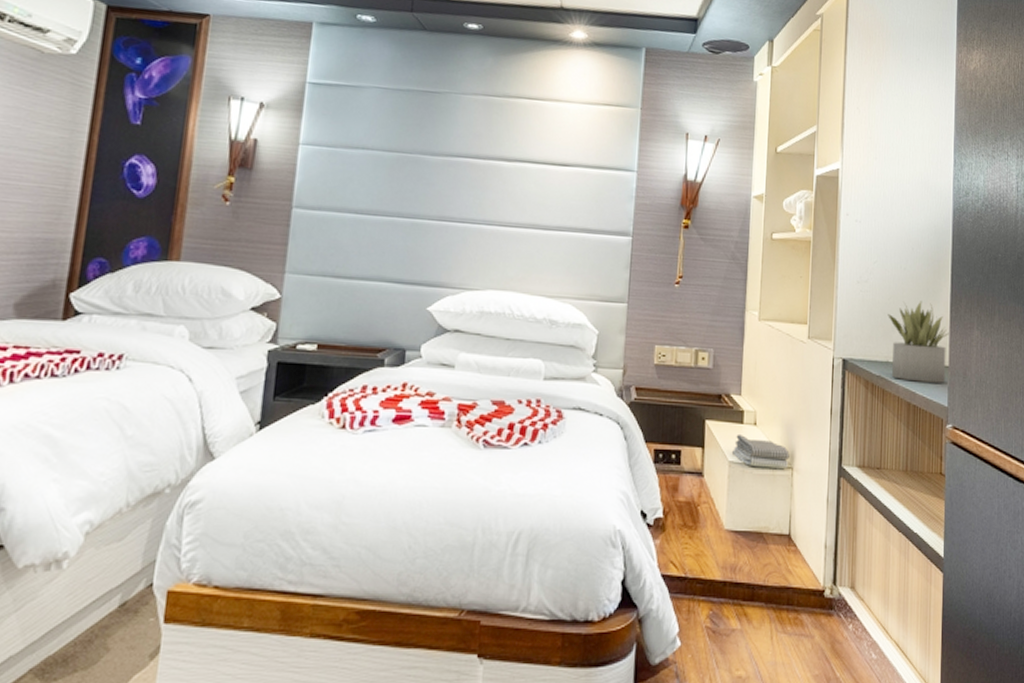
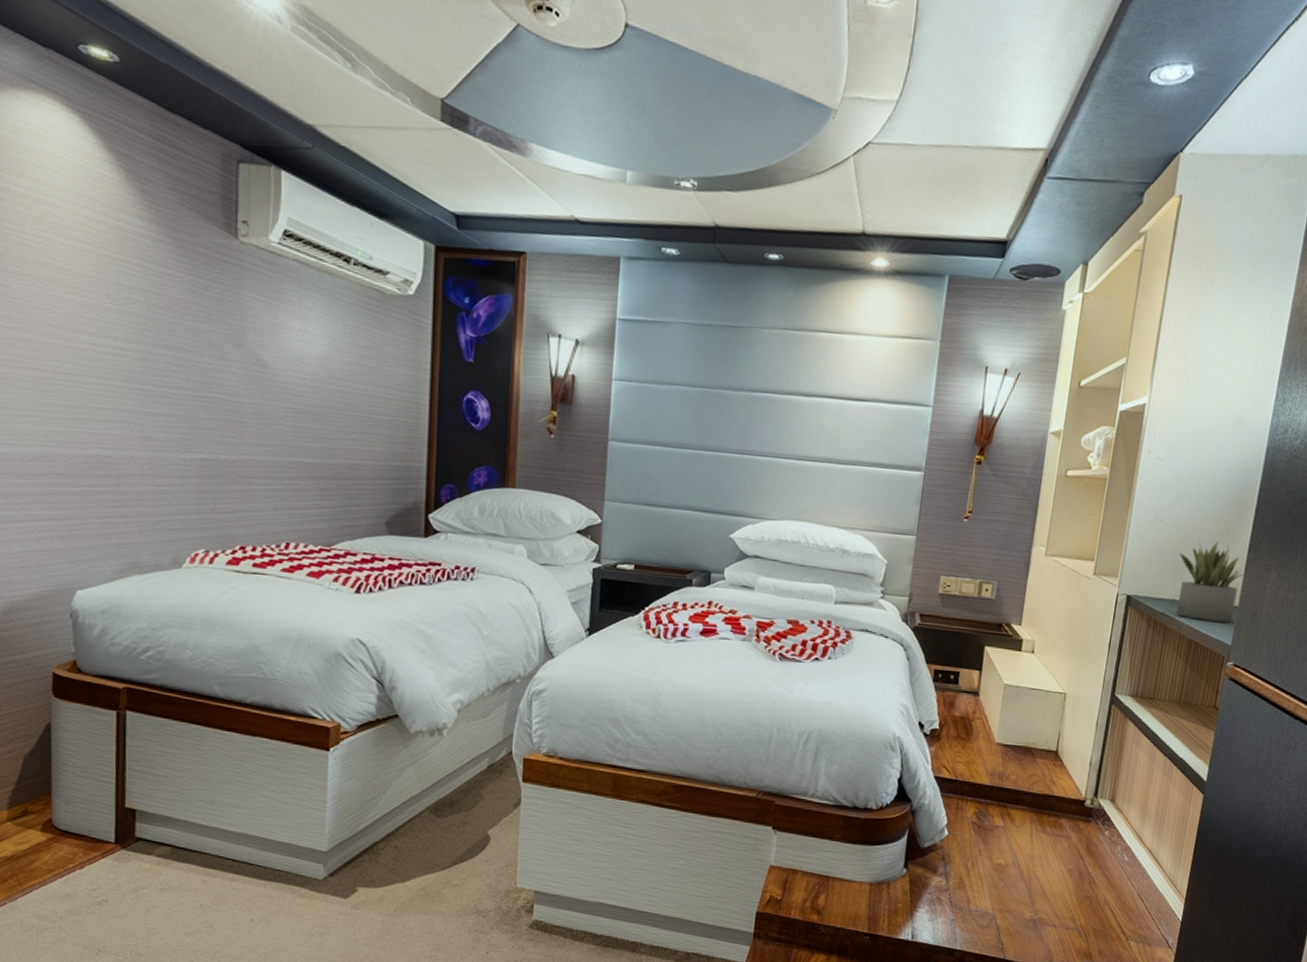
towel: present [731,433,790,468] -> none [1007,660,1064,693]

